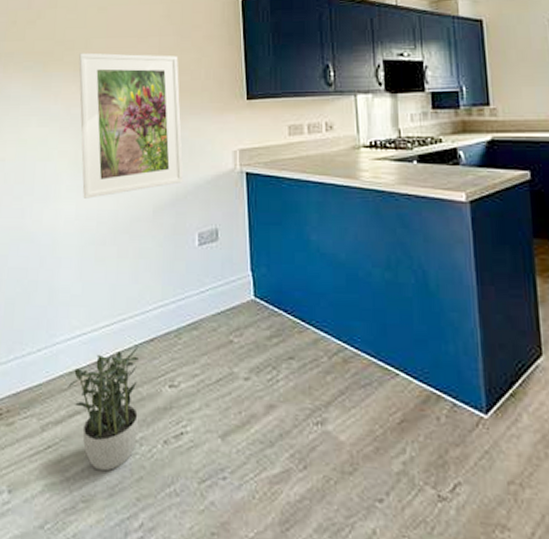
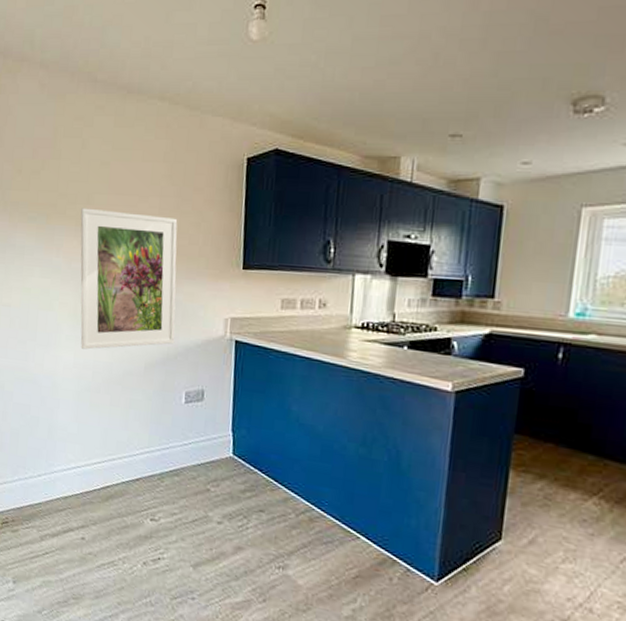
potted plant: present [68,346,139,472] -> none [63,483,126,579]

